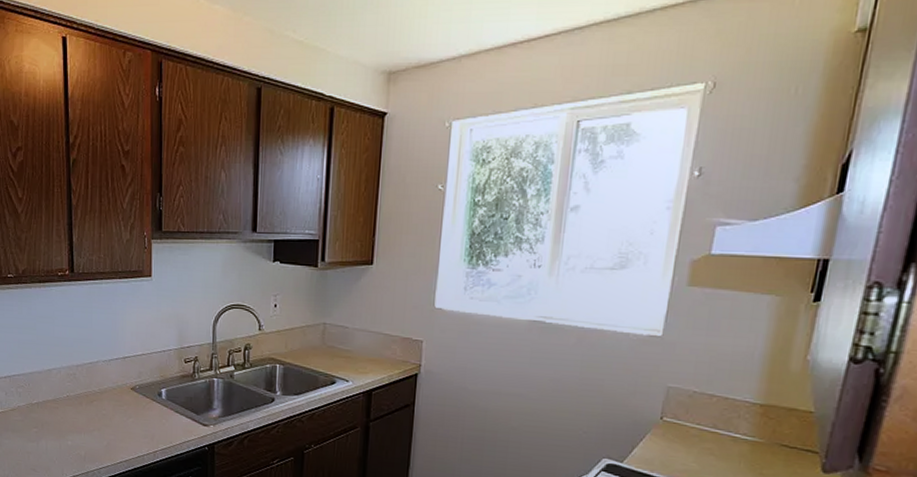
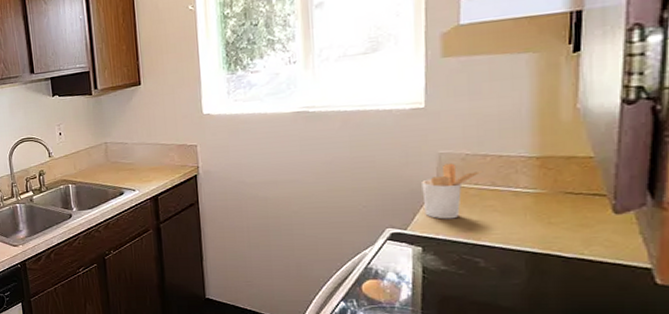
utensil holder: none [643,398,708,458] -> present [421,163,484,219]

